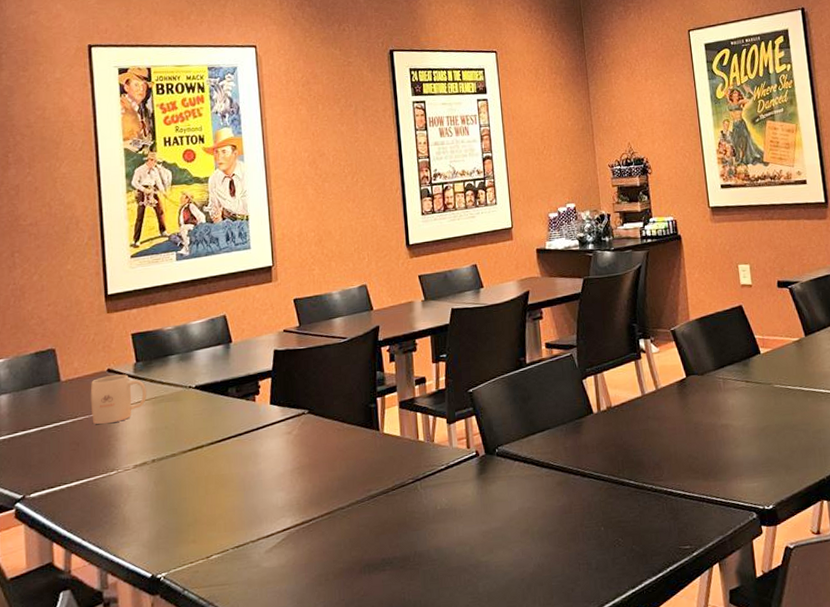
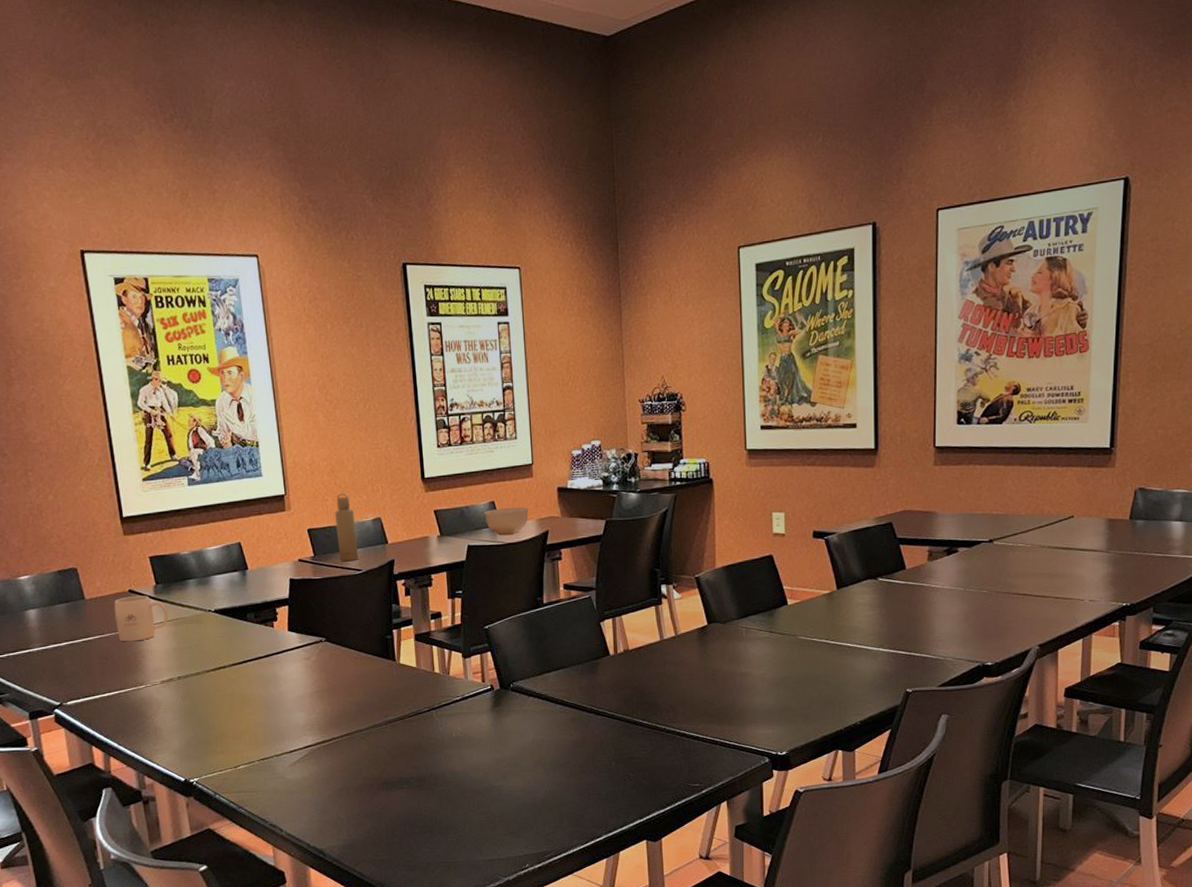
bottle: none [321,262,344,330] -> present [335,493,359,562]
bowl: none [467,269,510,297] -> present [484,507,529,535]

